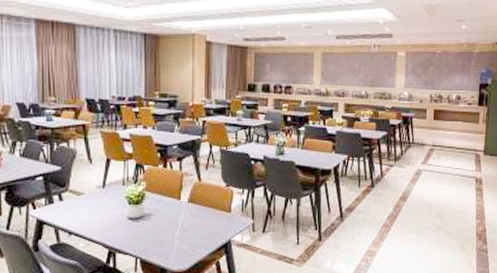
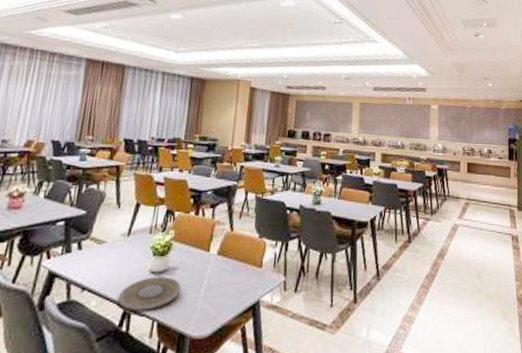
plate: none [103,222,158,250] -> present [118,276,182,310]

